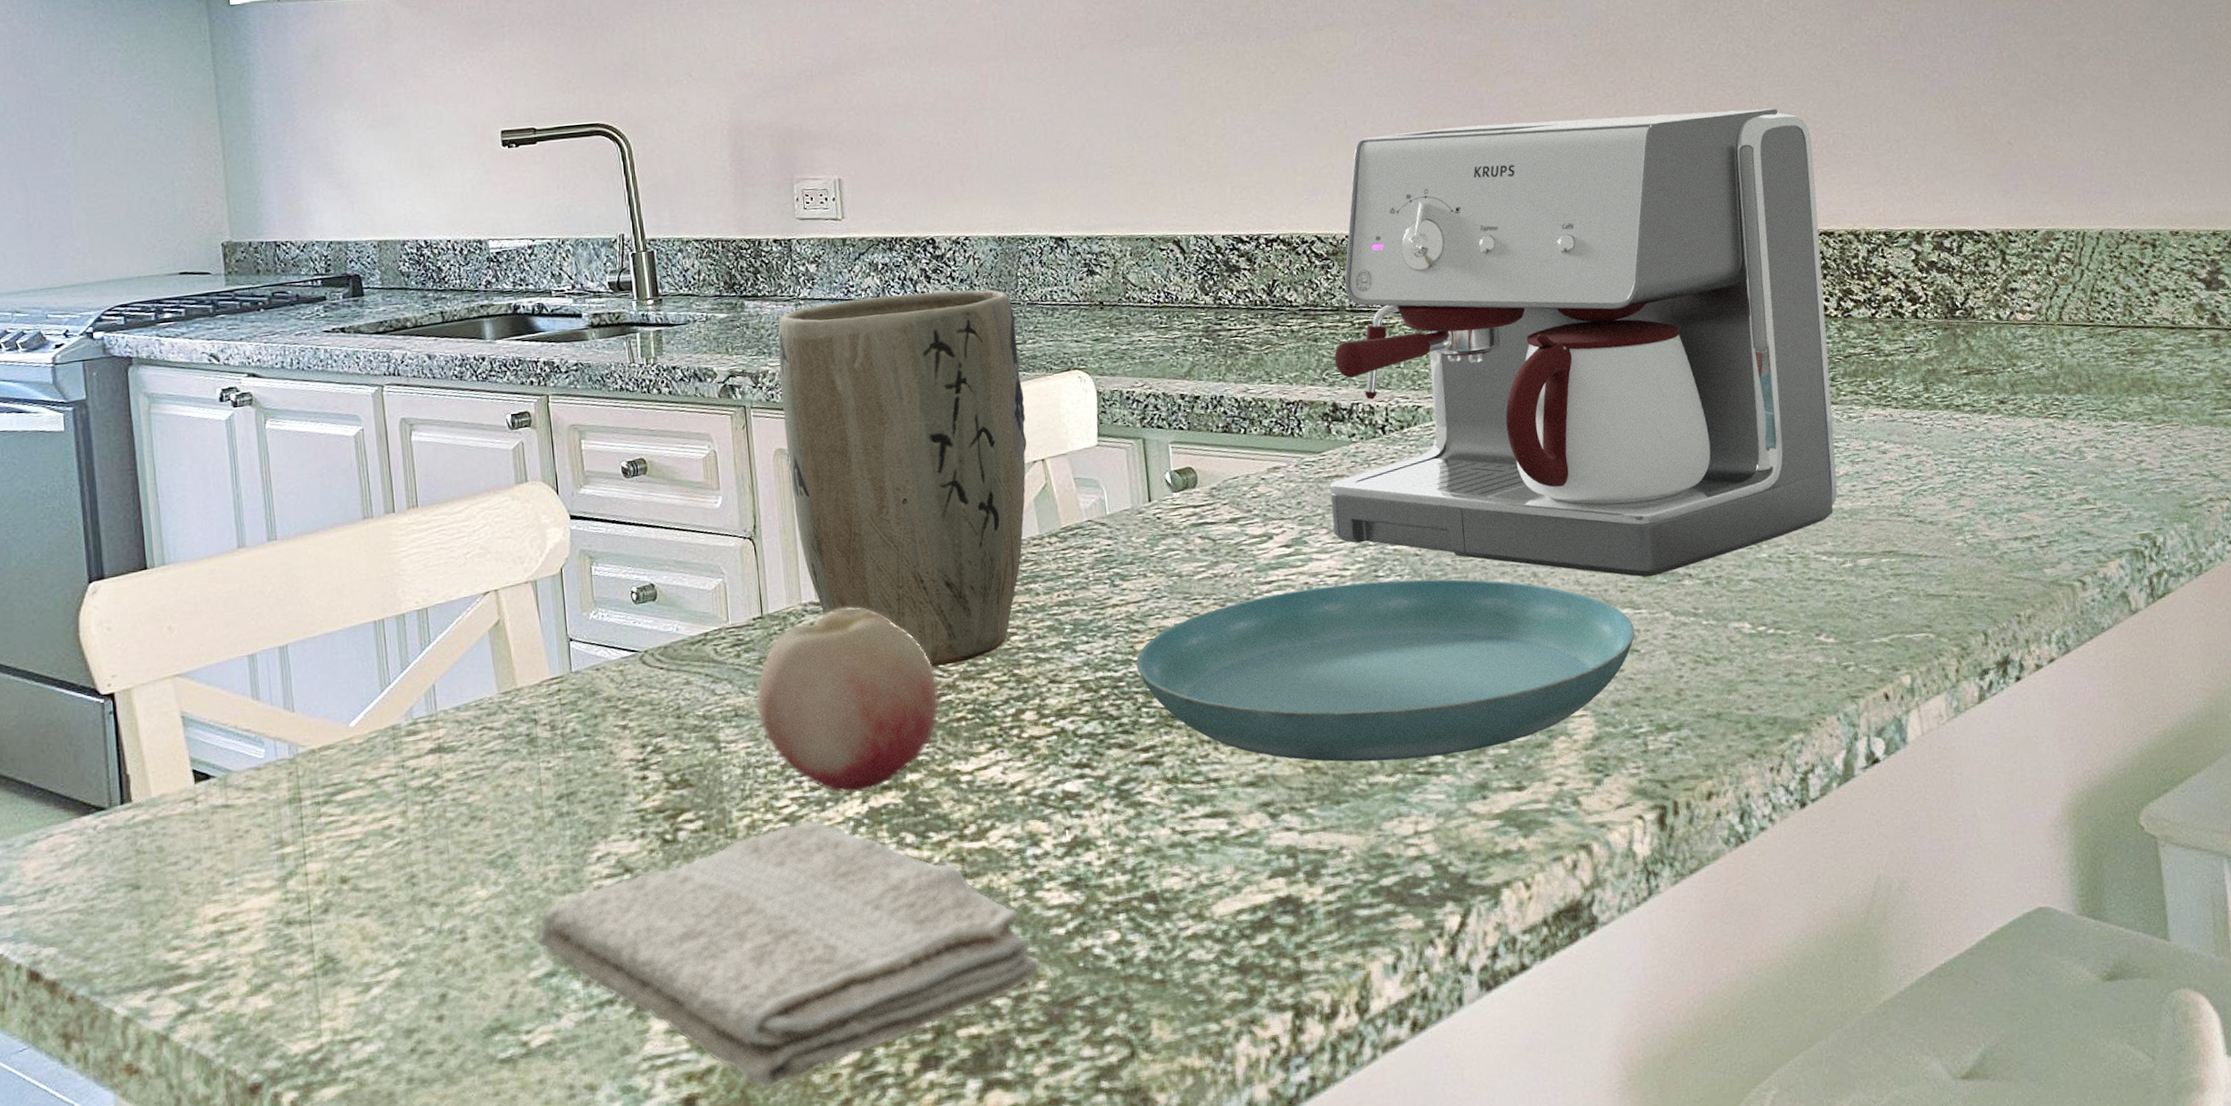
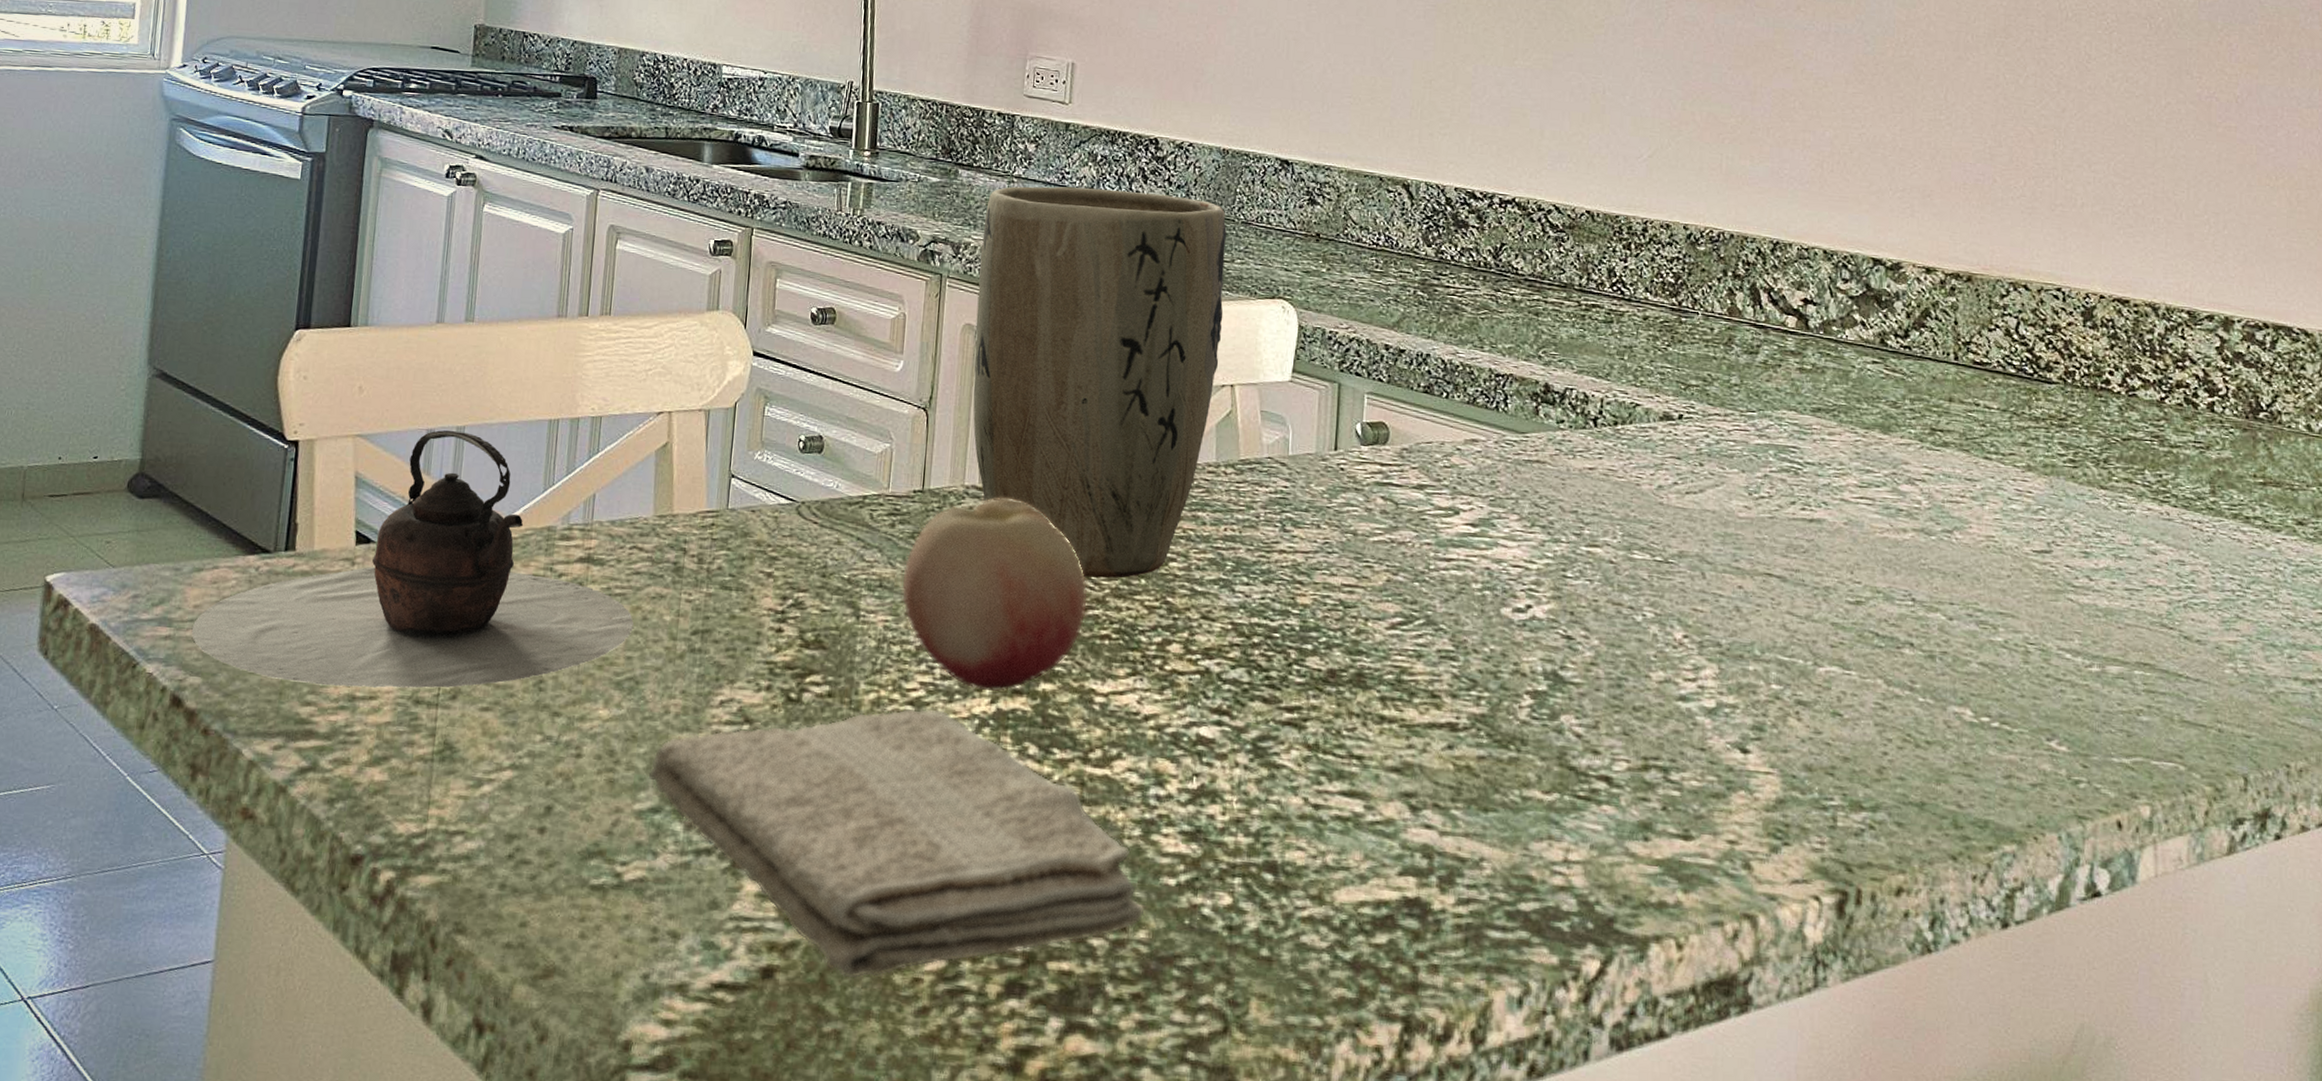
teapot: none [36,650,497,932] -> present [191,430,634,688]
saucer: present [1136,579,1635,762] -> none [1295,573,1841,786]
coffee maker: present [1329,108,1838,577] -> none [1525,112,2117,638]

